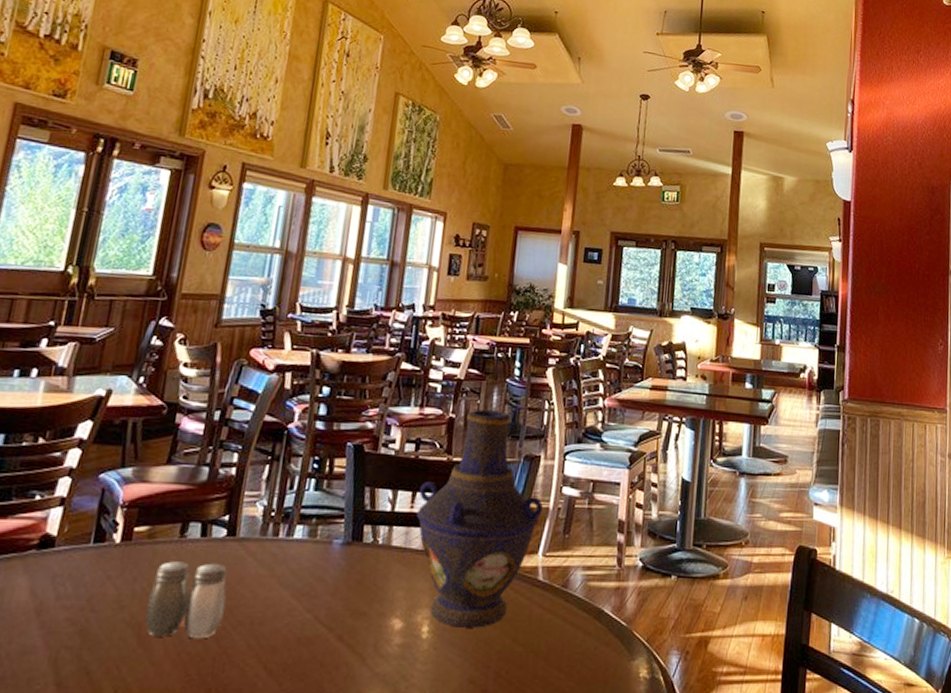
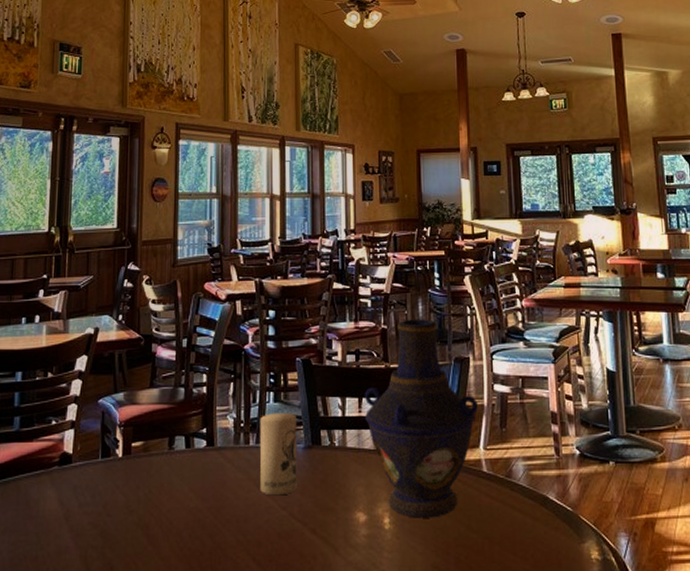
salt and pepper shaker: present [145,561,227,639] -> none [150,470,213,536]
candle: none [284,502,338,596] -> present [259,413,297,496]

